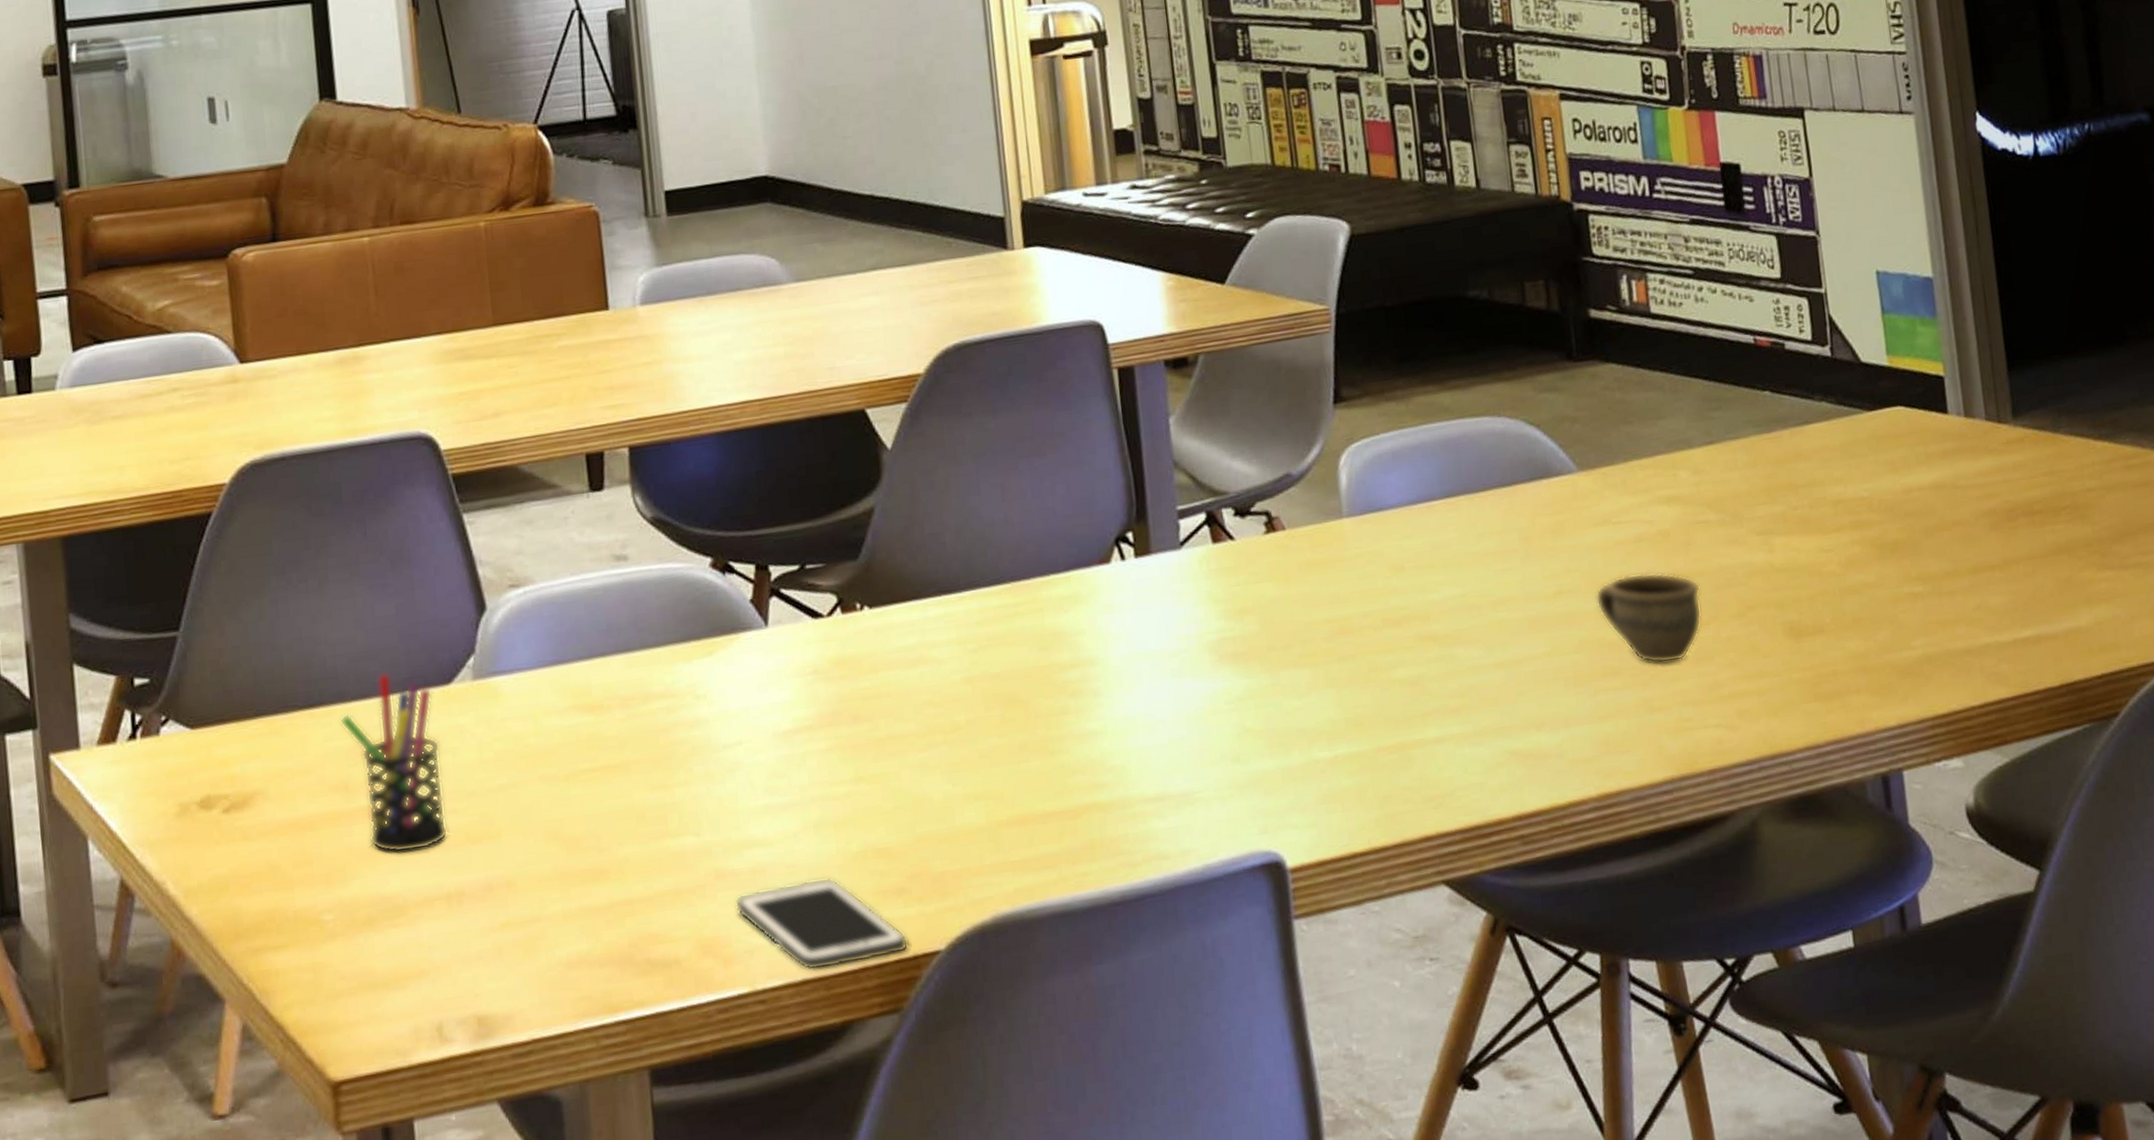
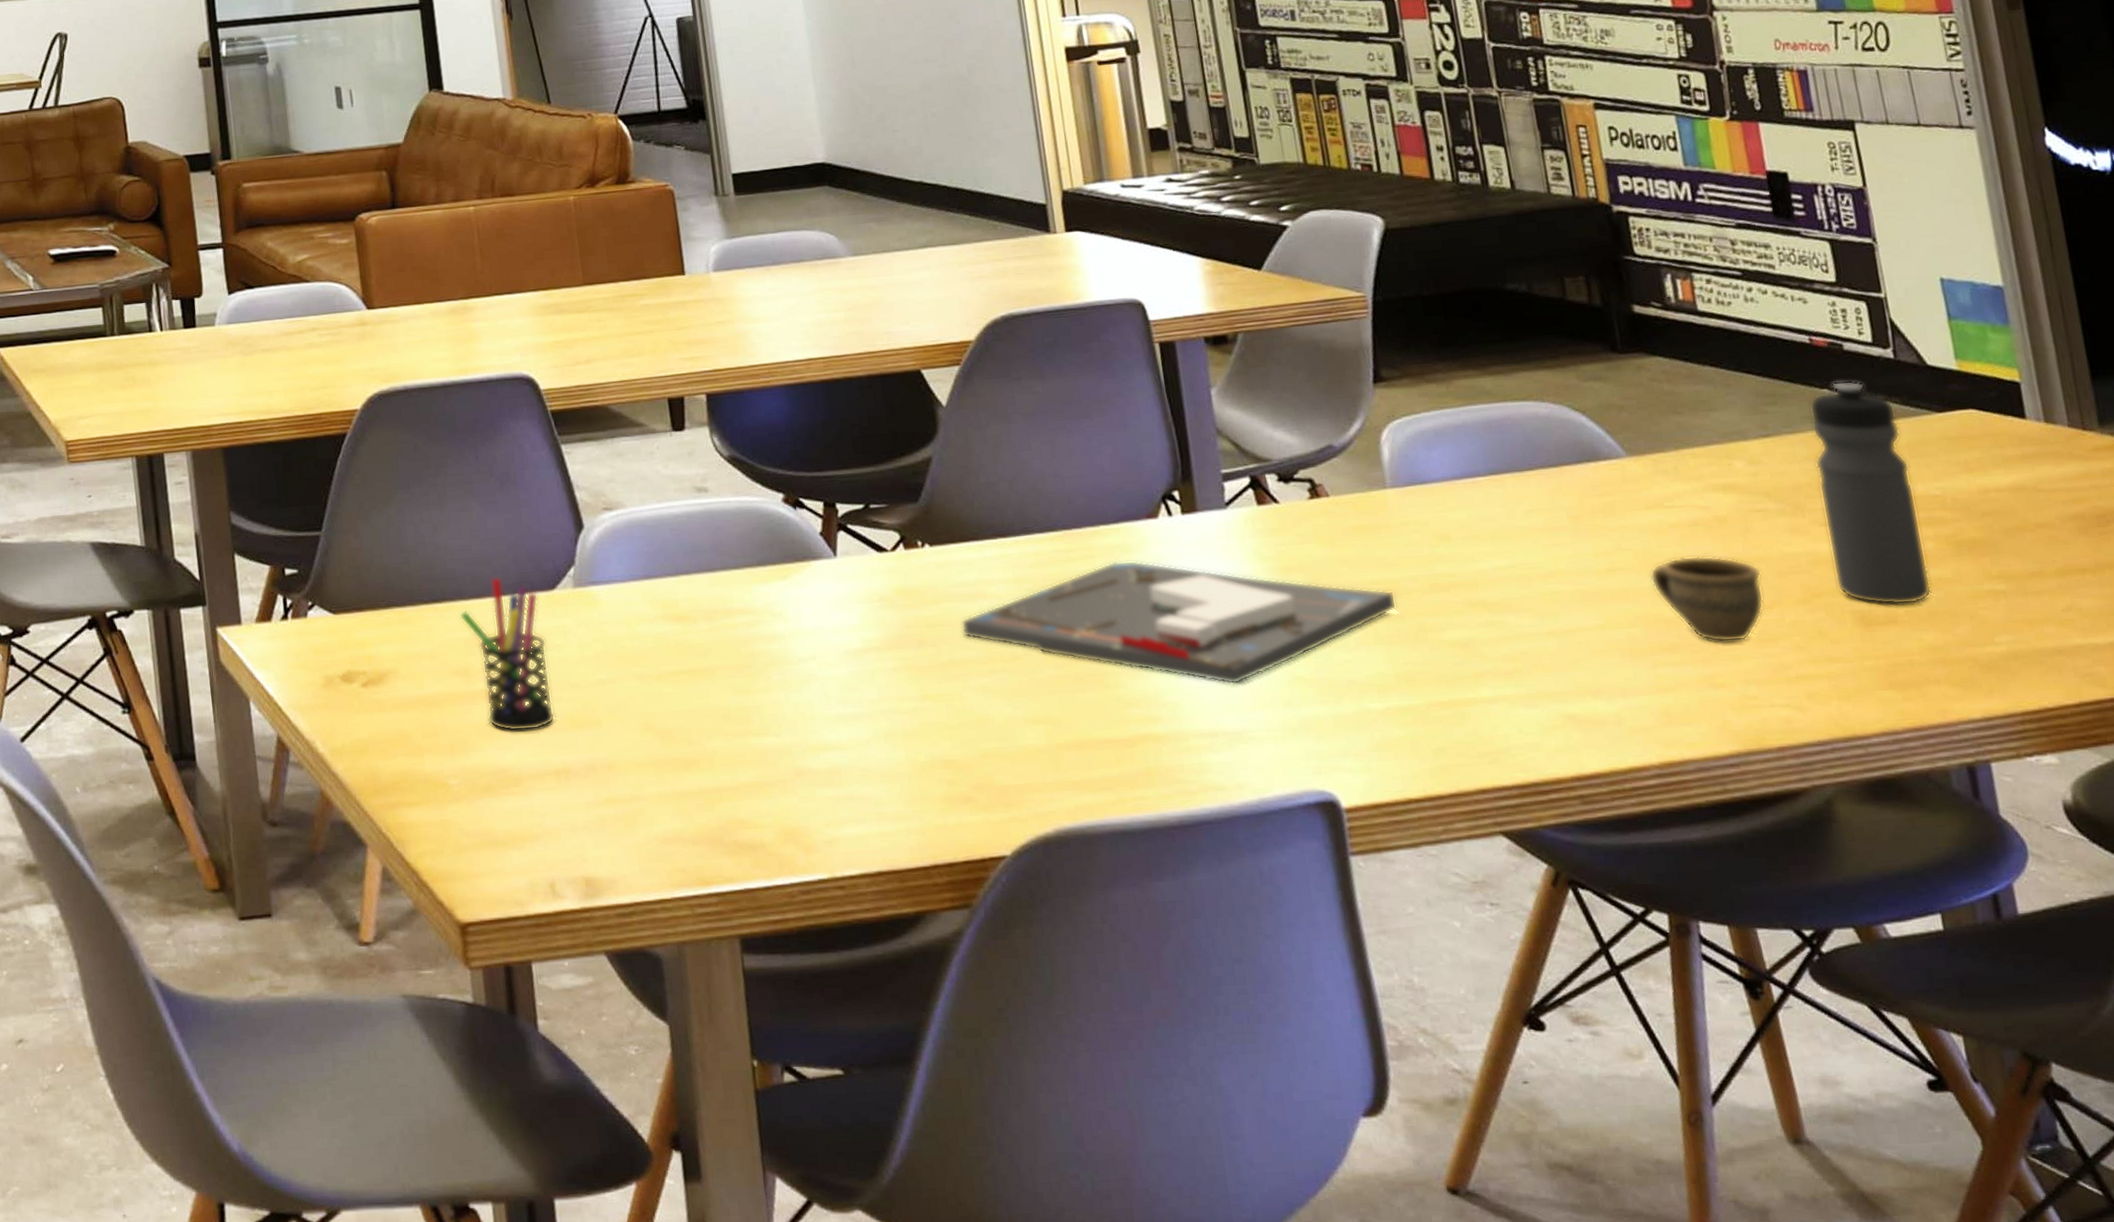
cell phone: present [735,877,909,971] -> none [814,782,976,864]
board game: none [900,611,1349,743] -> present [961,560,1397,685]
water bottle: none [1751,381,1856,615] -> present [1809,380,1932,606]

